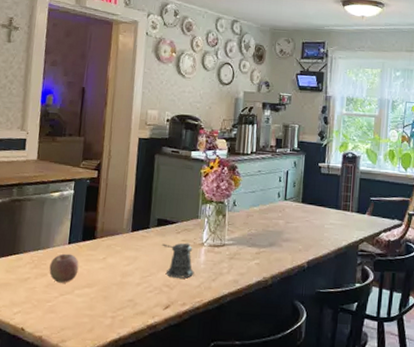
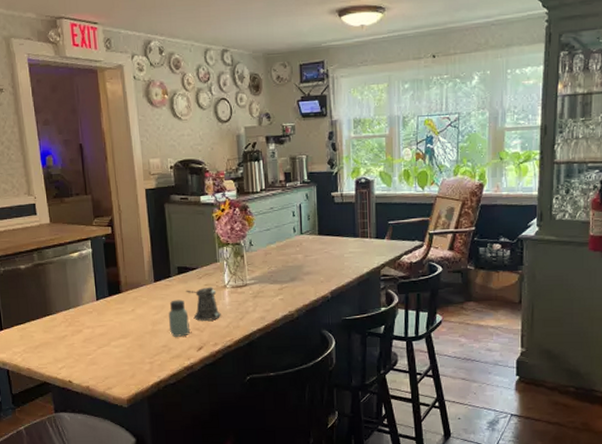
fruit: present [49,253,79,283] -> none [83,309,111,337]
saltshaker: none [138,252,161,292] -> present [169,299,190,337]

